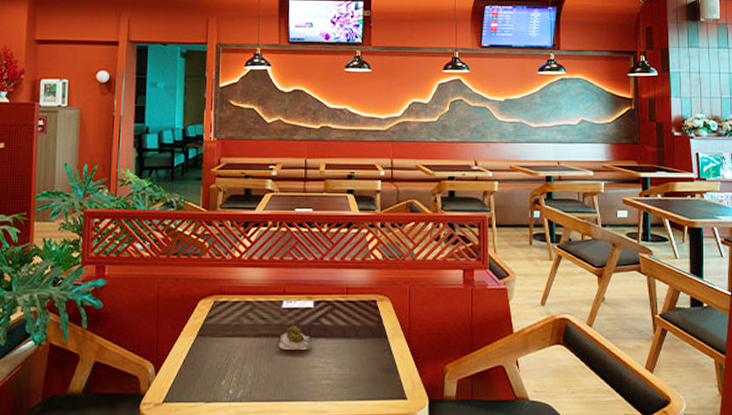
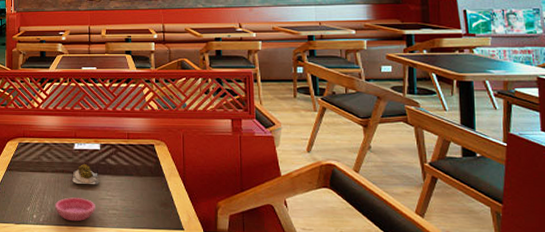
saucer: none [257,367,306,395] -> present [55,197,95,221]

